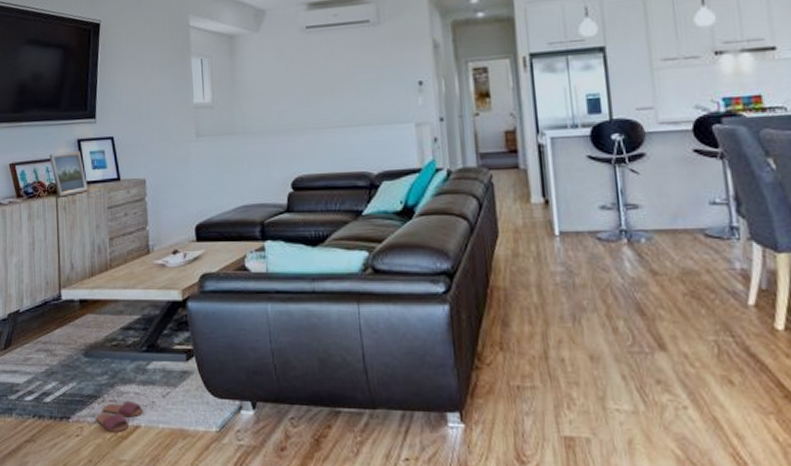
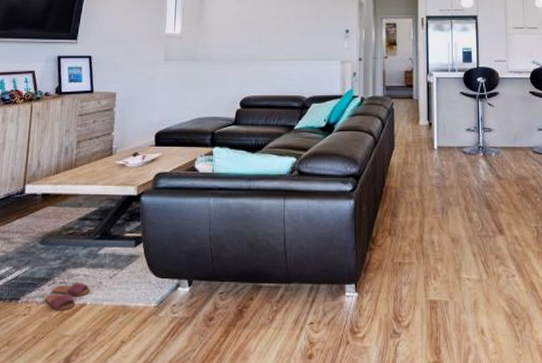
picture frame: present [49,151,89,197] -> none [29,66,63,105]

